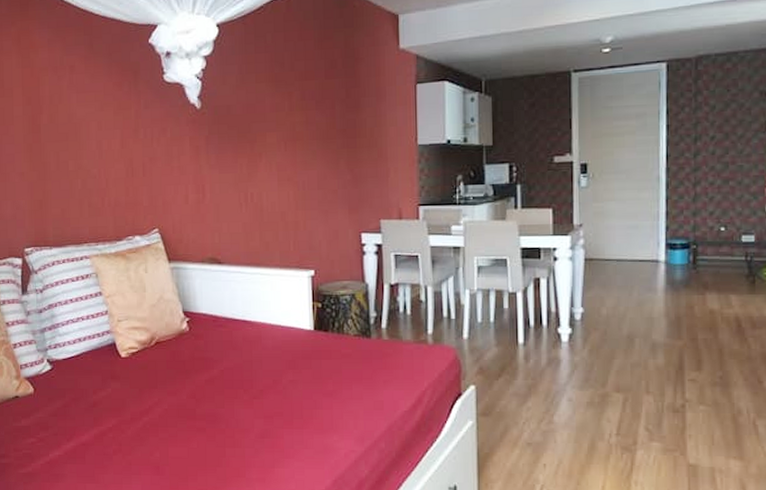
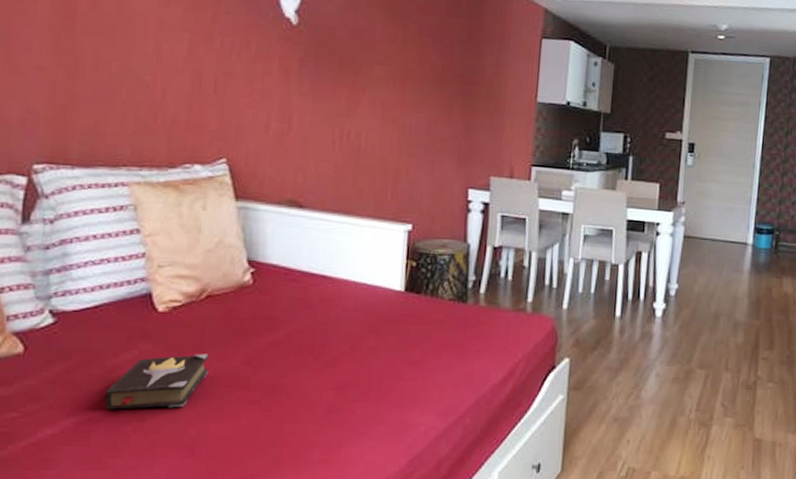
hardback book: none [91,390,164,436] -> present [104,354,209,410]

